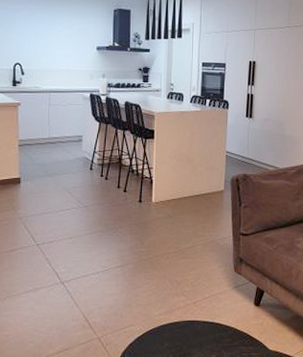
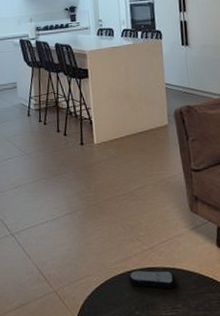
remote control: none [169,322,213,341] -> present [128,269,175,289]

